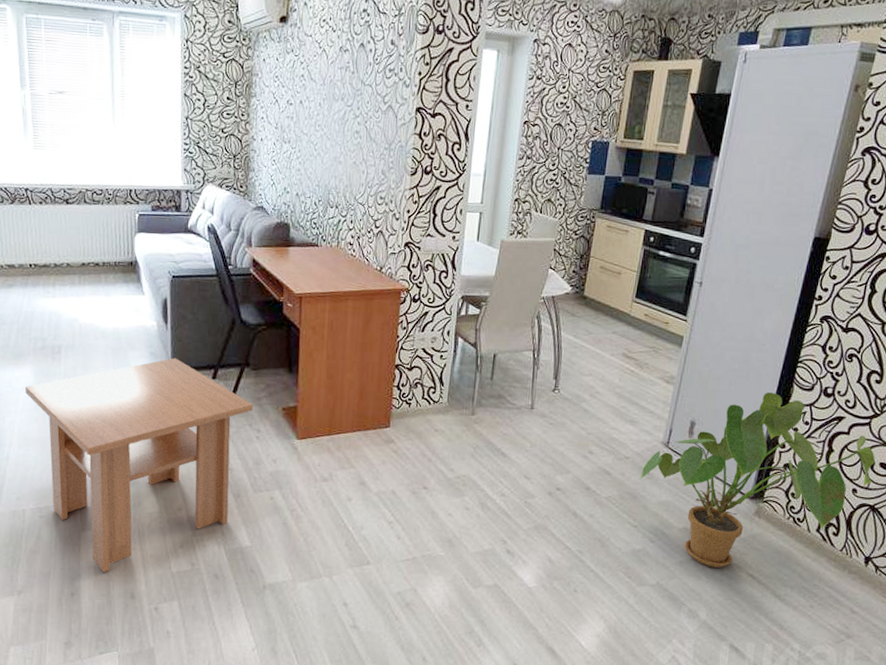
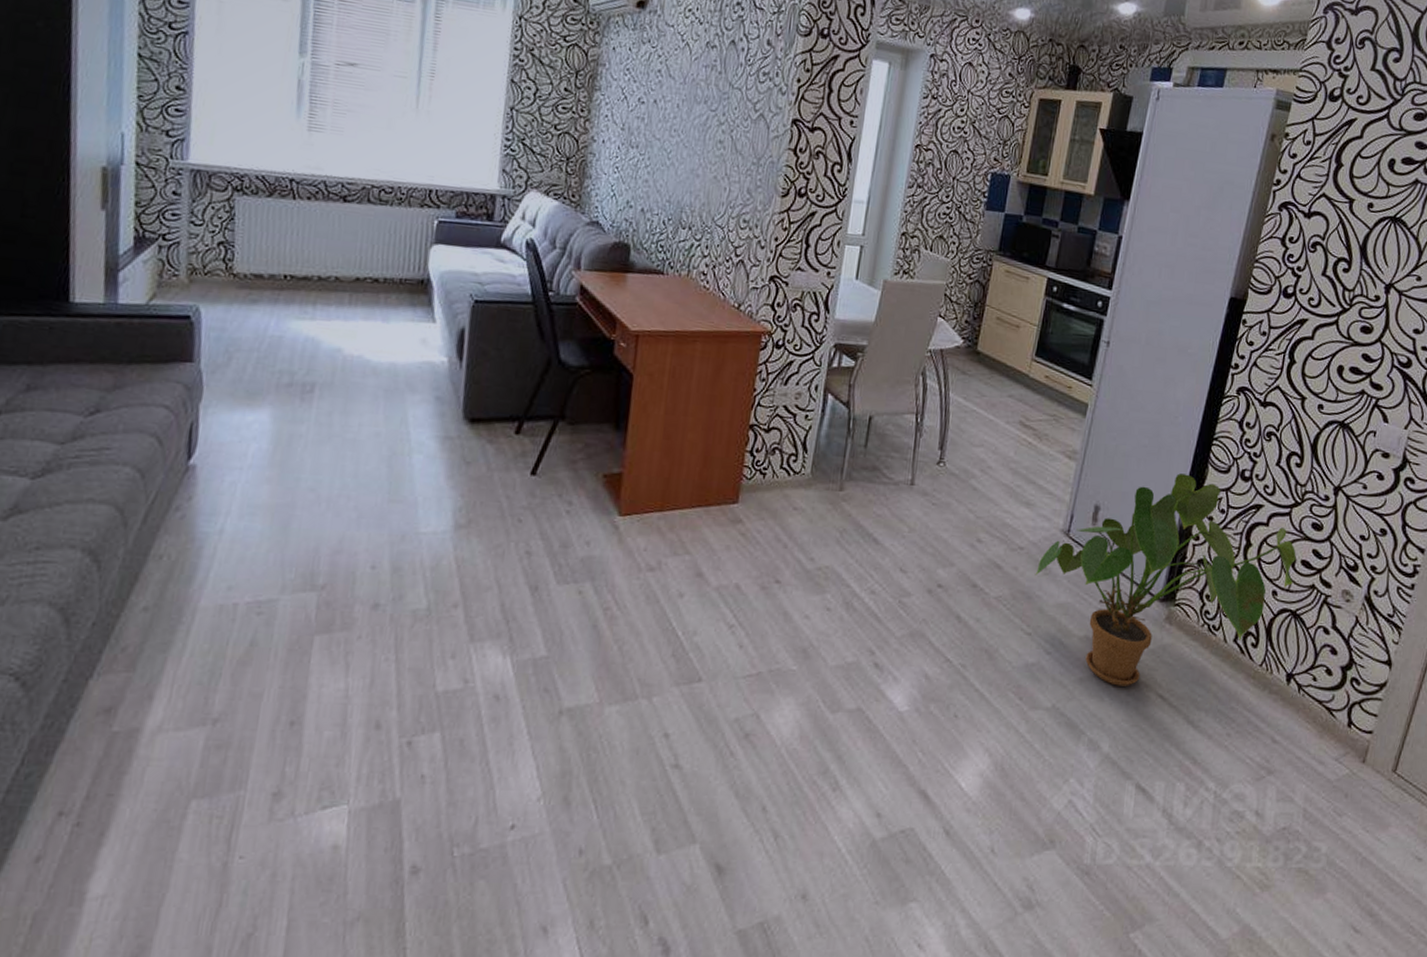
coffee table: present [25,358,253,573] -> none [257,405,566,693]

